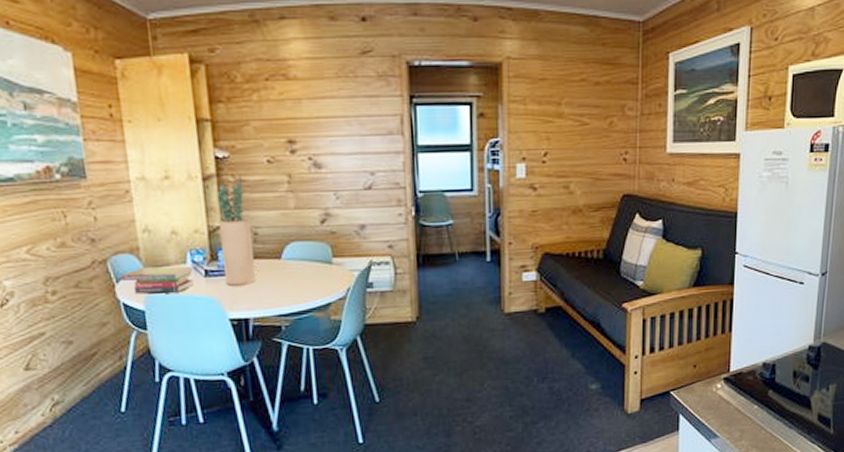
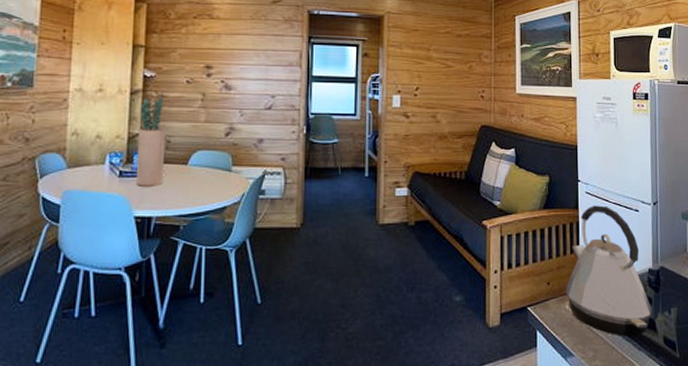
books: present [120,266,194,295] -> none [45,166,110,191]
kettle: none [713,279,809,416] -> present [565,205,653,336]

